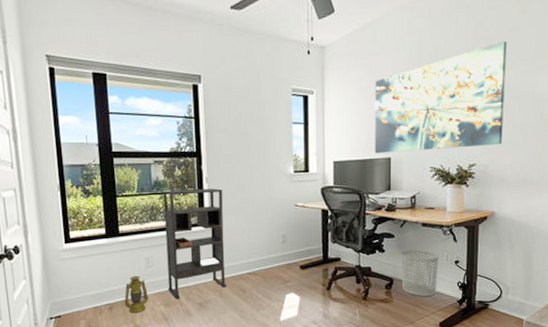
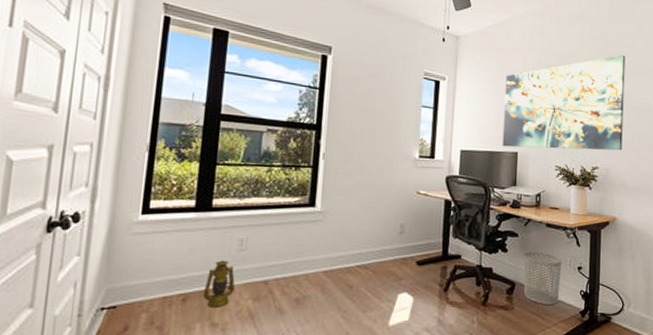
bookshelf: present [163,188,227,299] -> none [260,163,341,292]

